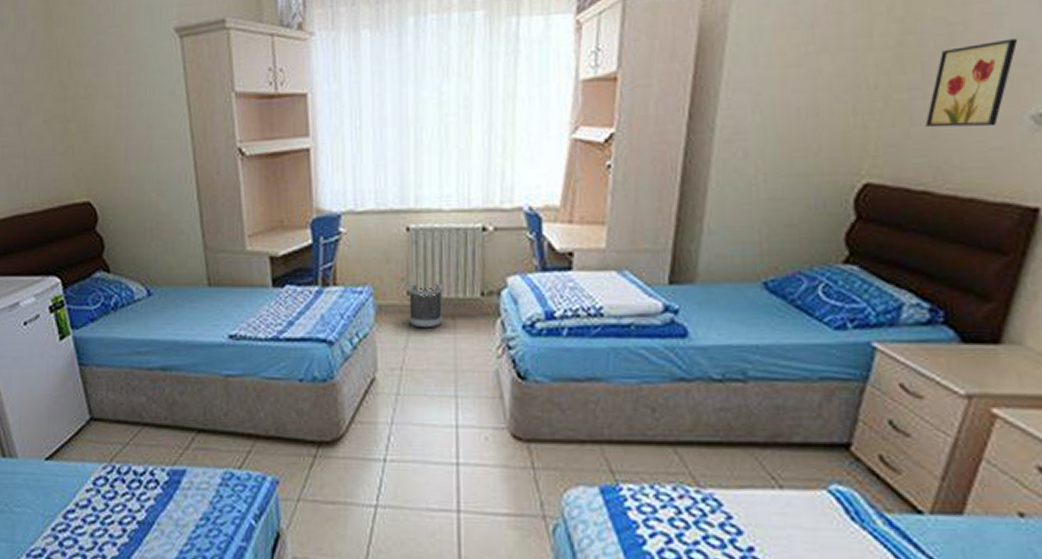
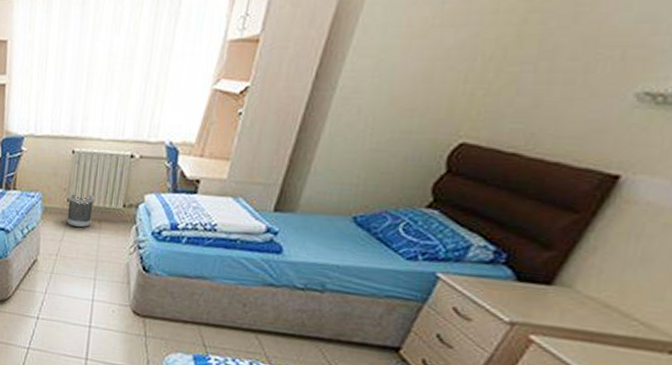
wall art: present [925,38,1018,128] -> none [529,21,643,101]

